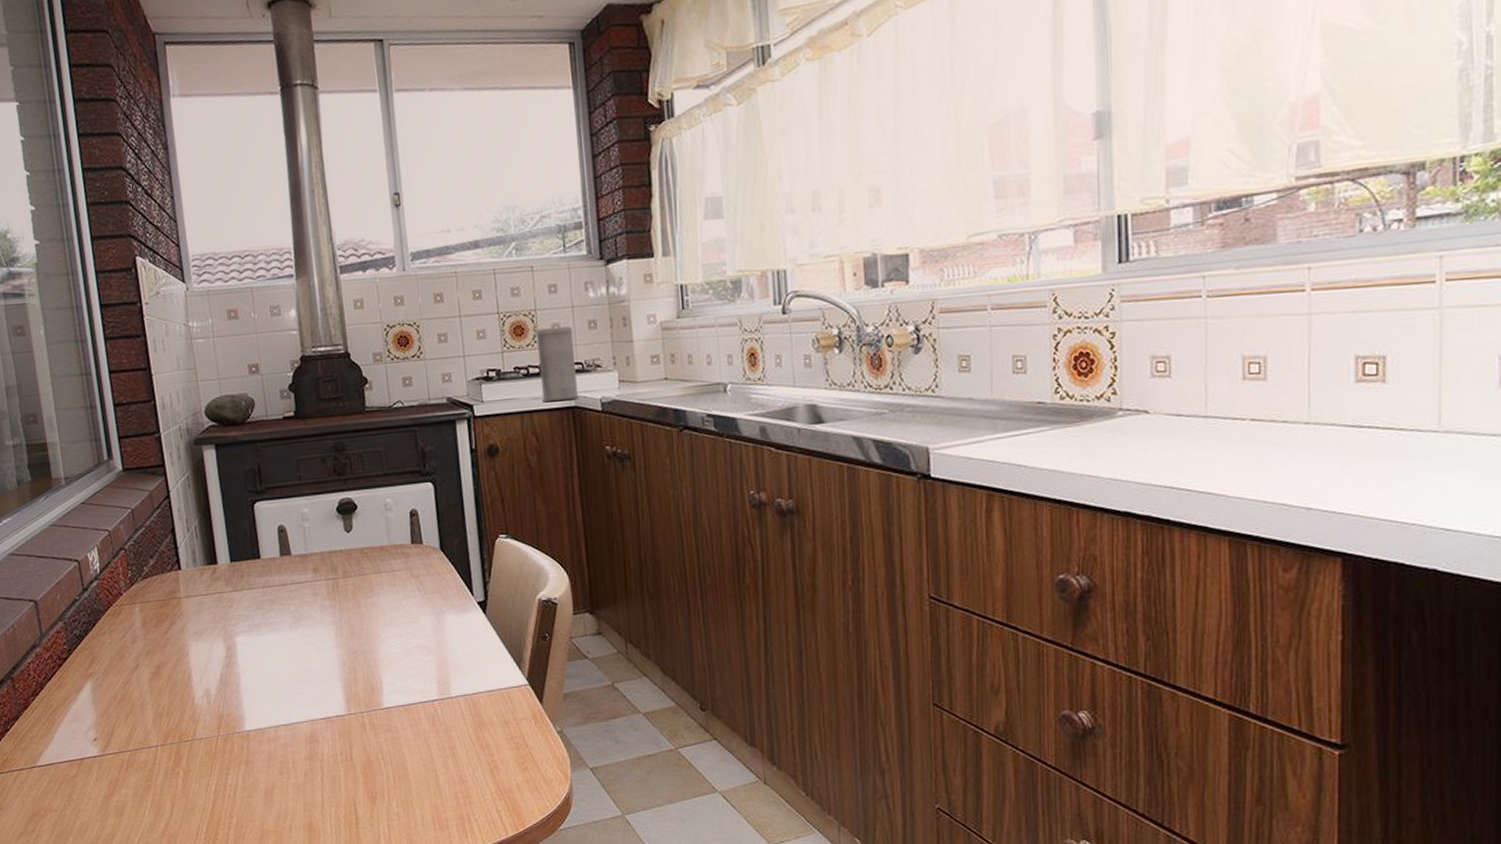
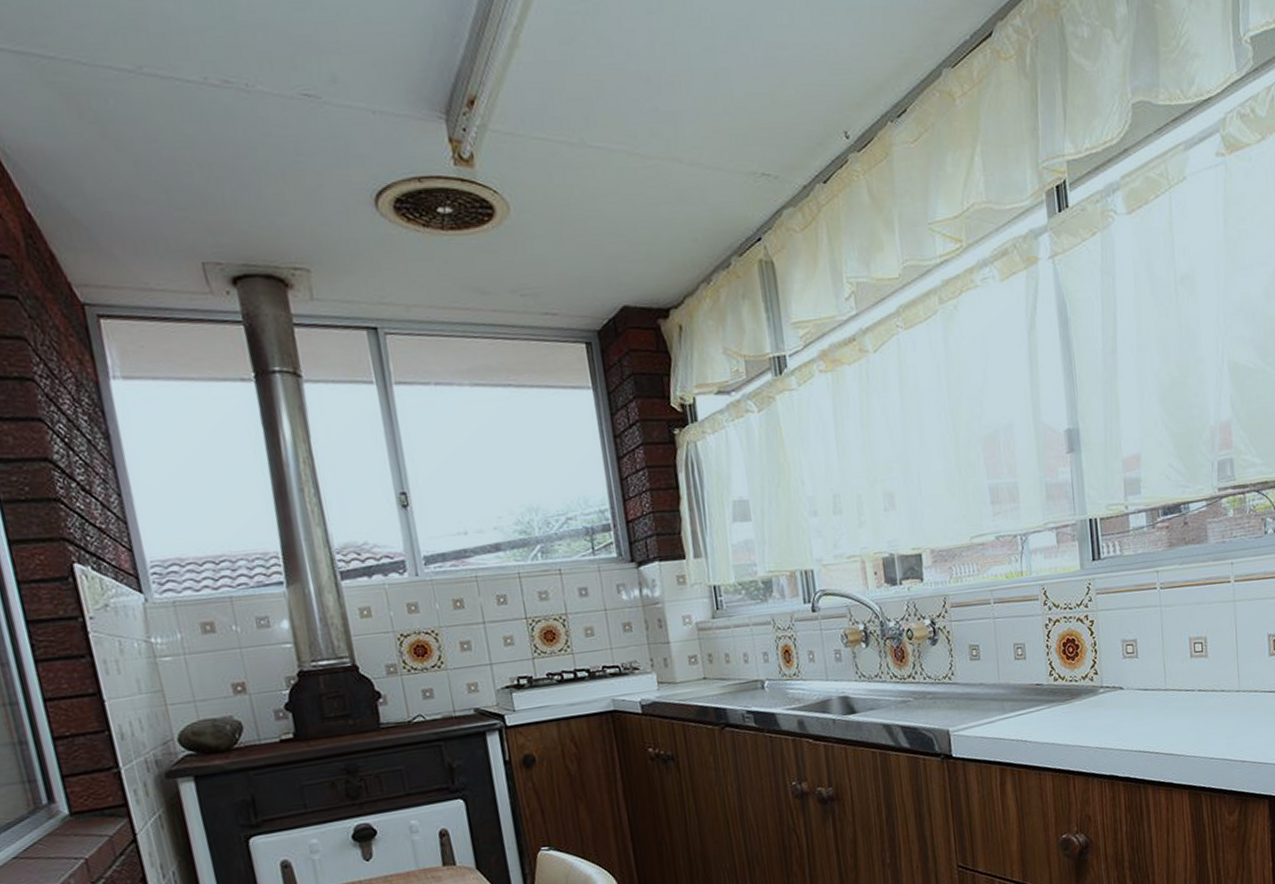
canister: present [535,326,579,403] -> none [567,629,618,708]

